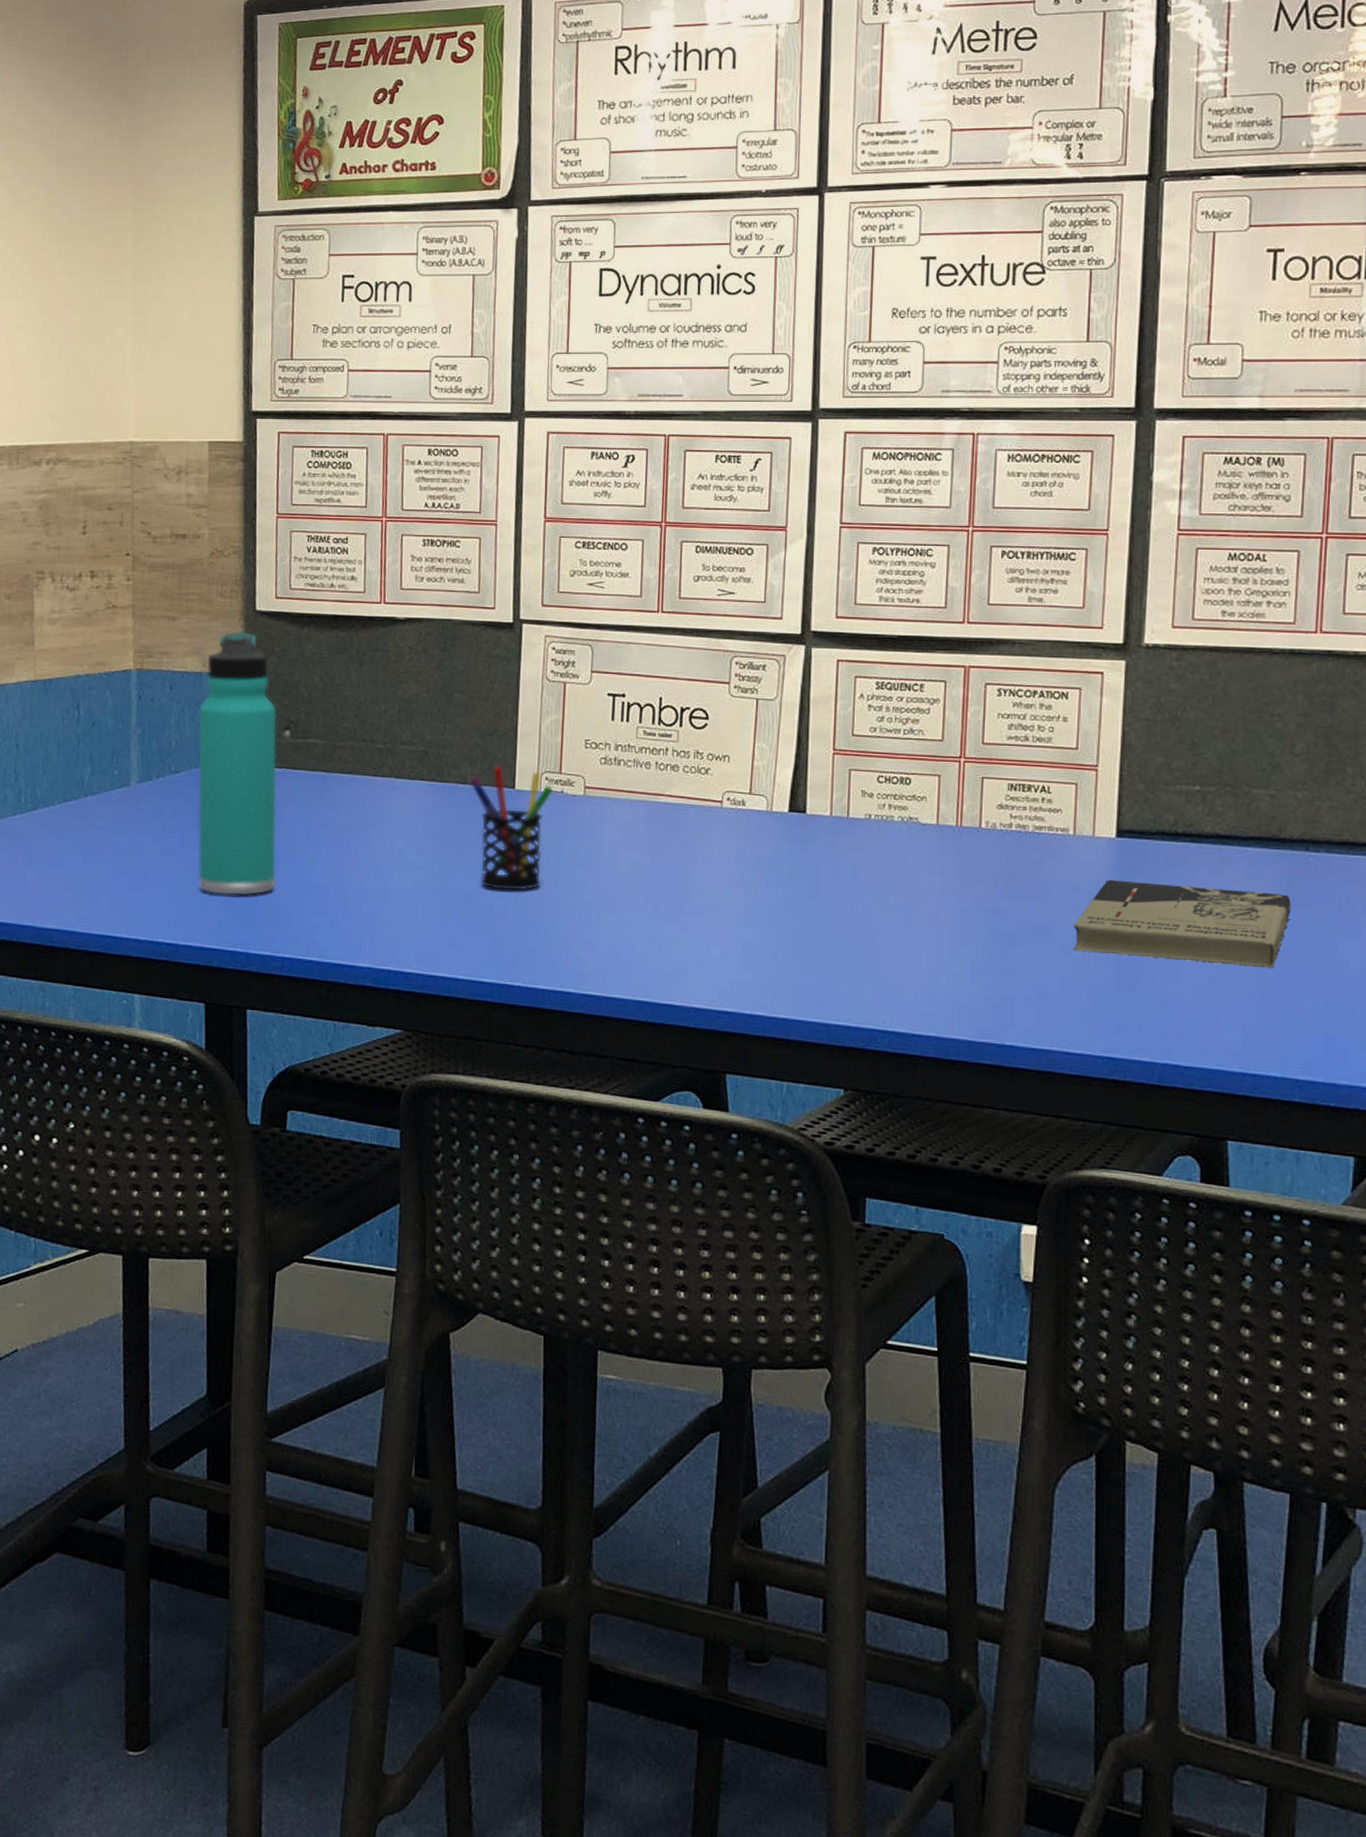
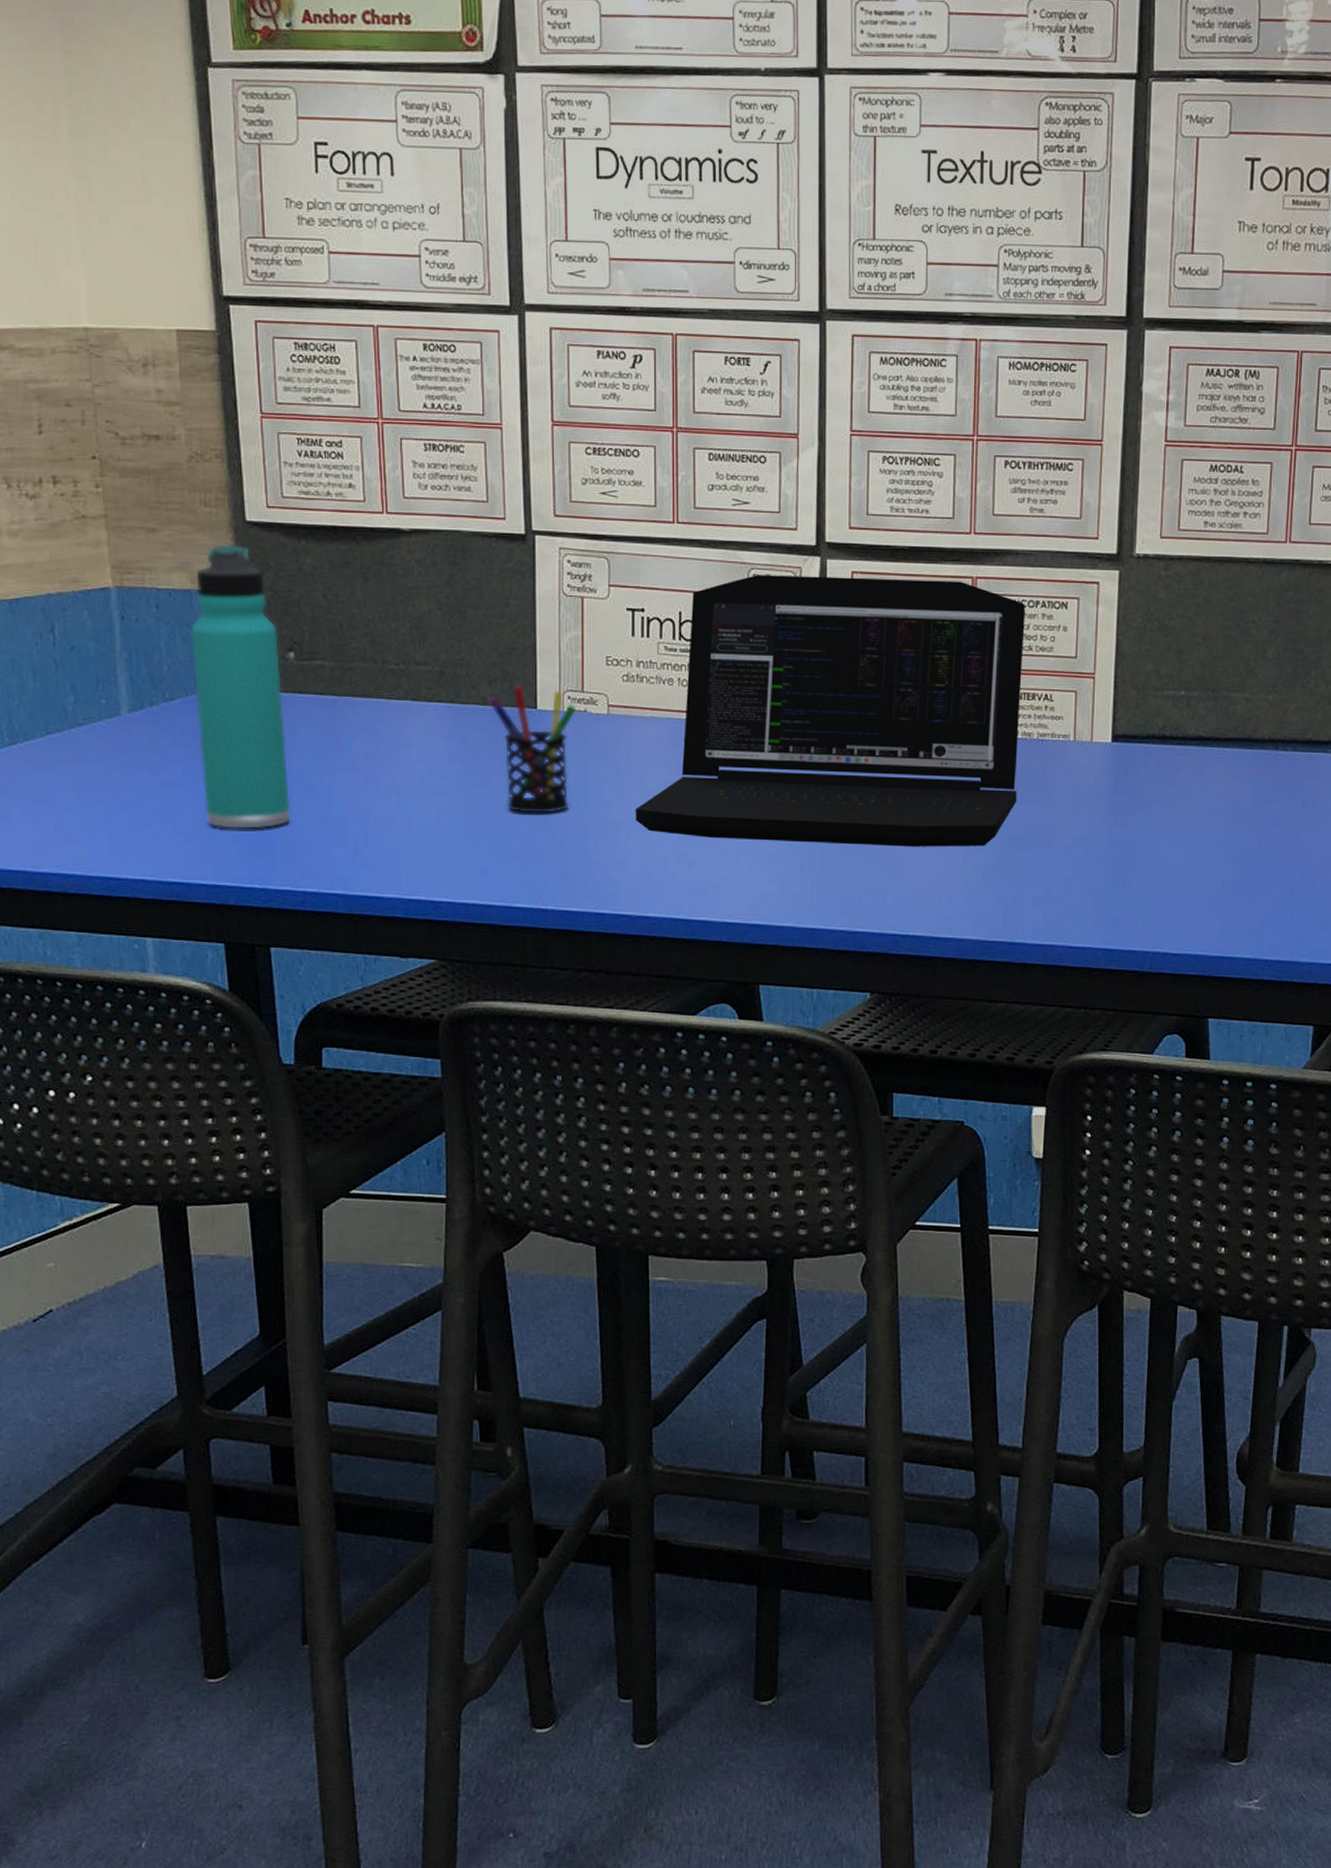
laptop: none [606,662,1022,942] -> present [634,575,1026,847]
book: present [1073,879,1291,969] -> none [1074,782,1263,860]

